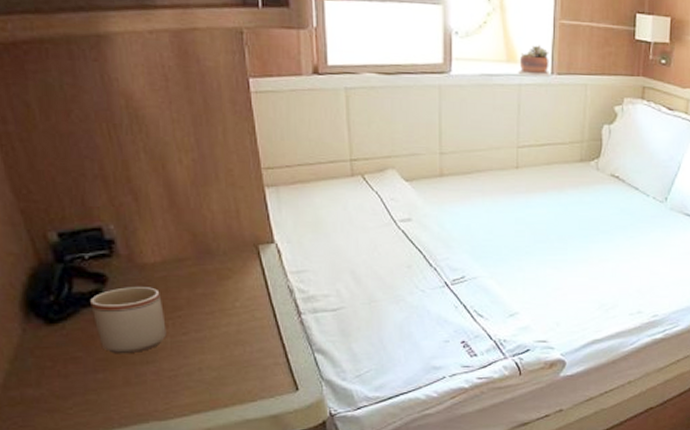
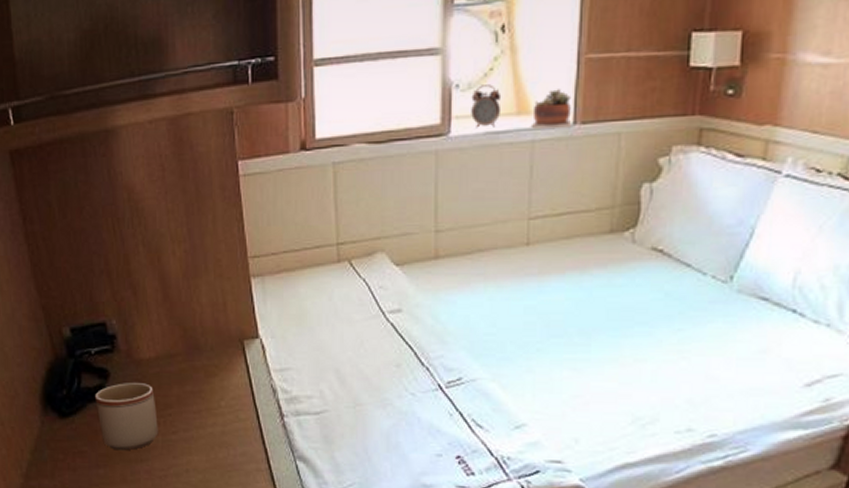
alarm clock: none [469,34,494,71] -> present [471,84,502,128]

